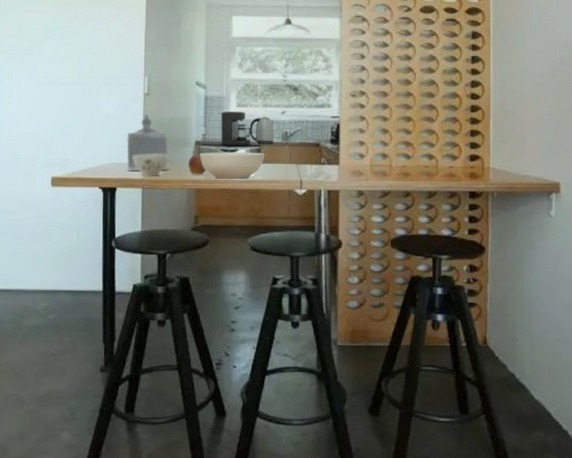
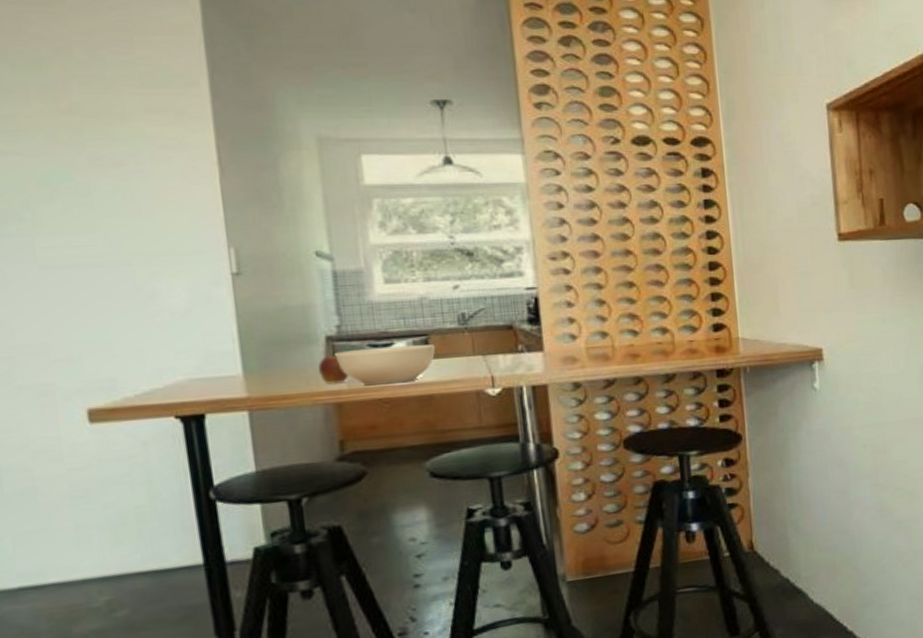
decorative jar: present [126,114,168,172] -> none [211,303,286,389]
teacup: present [132,153,175,176] -> none [224,357,296,393]
coffee maker: present [220,112,250,146] -> none [360,290,411,340]
kettle: present [249,117,274,144] -> none [407,295,447,333]

